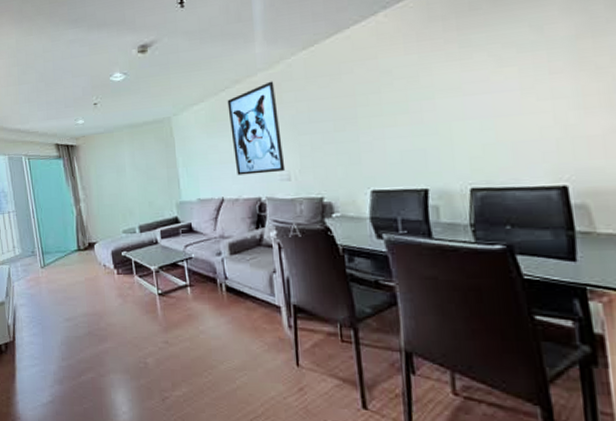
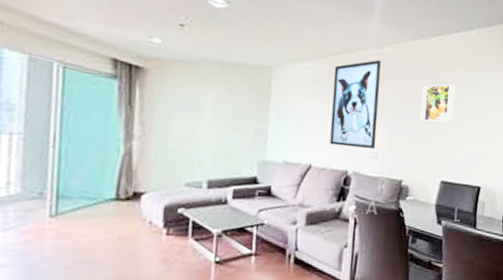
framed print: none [326,81,373,131] -> present [420,83,456,122]

